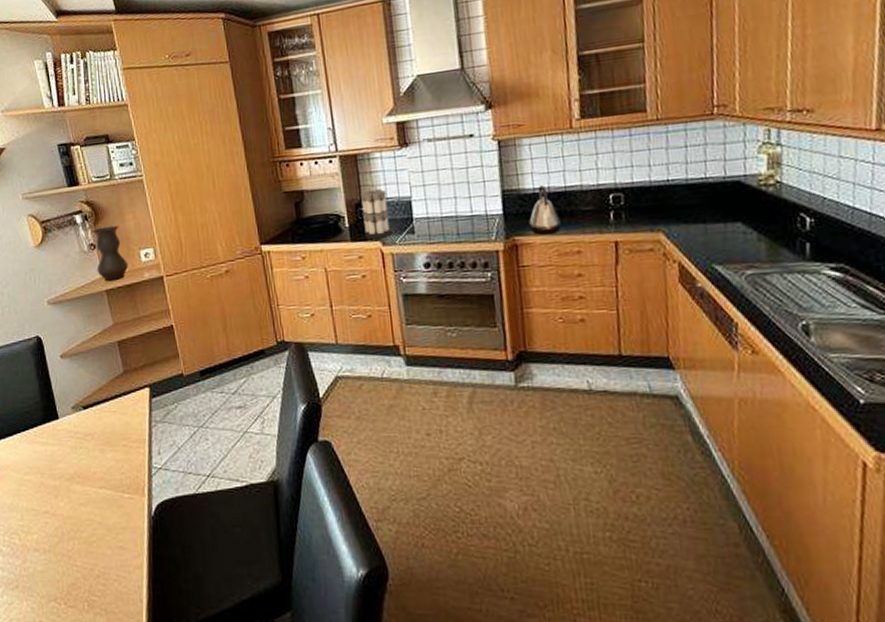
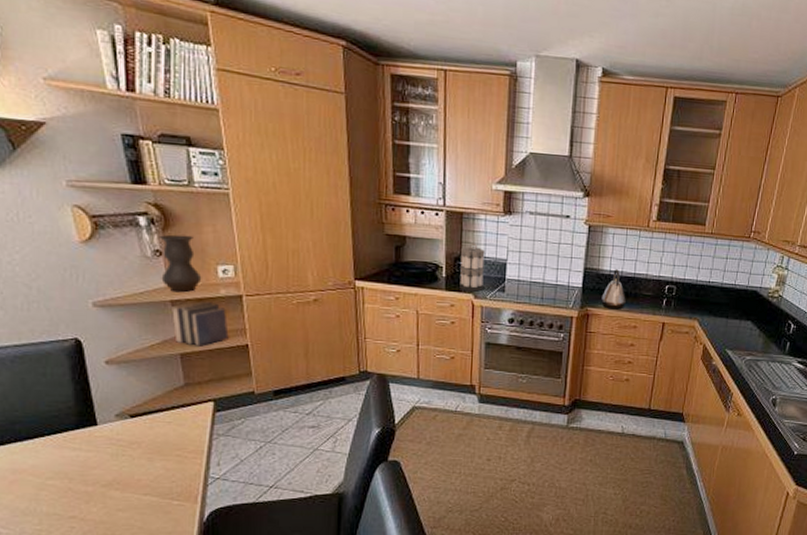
books: none [107,286,156,332] -> present [172,301,229,347]

